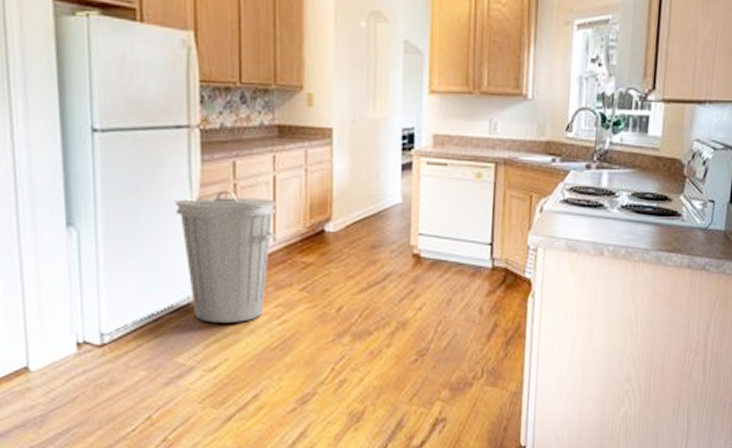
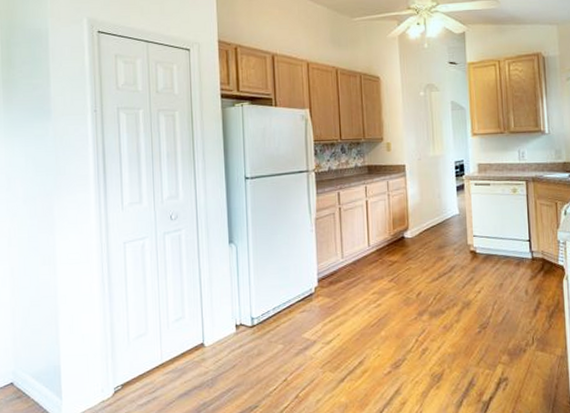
trash can: present [174,191,277,323] -> none [299,213,369,308]

